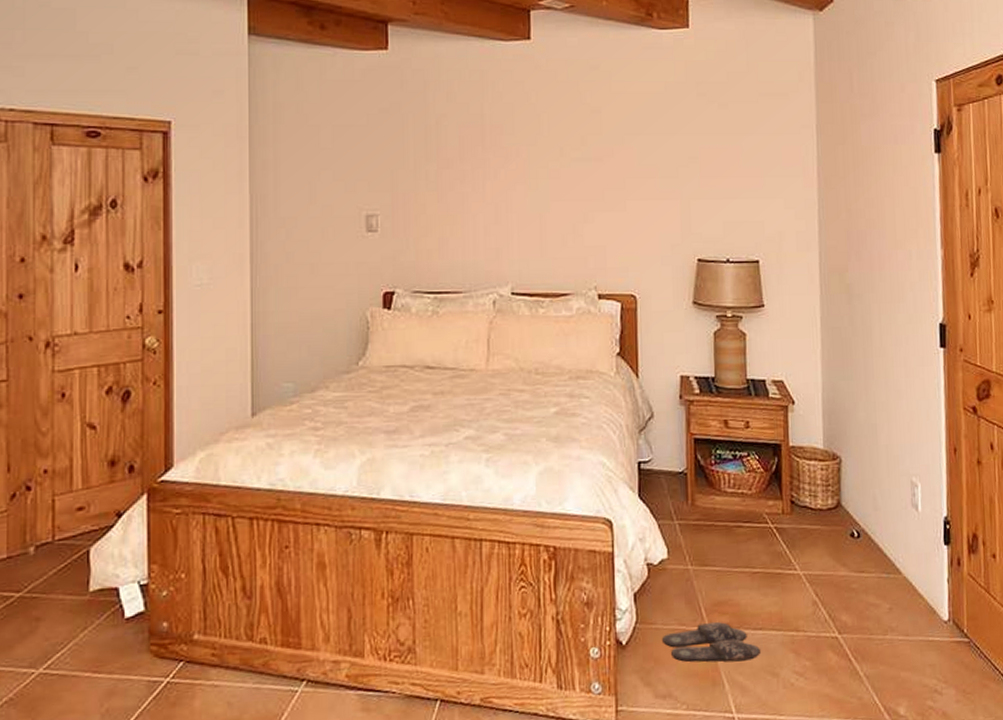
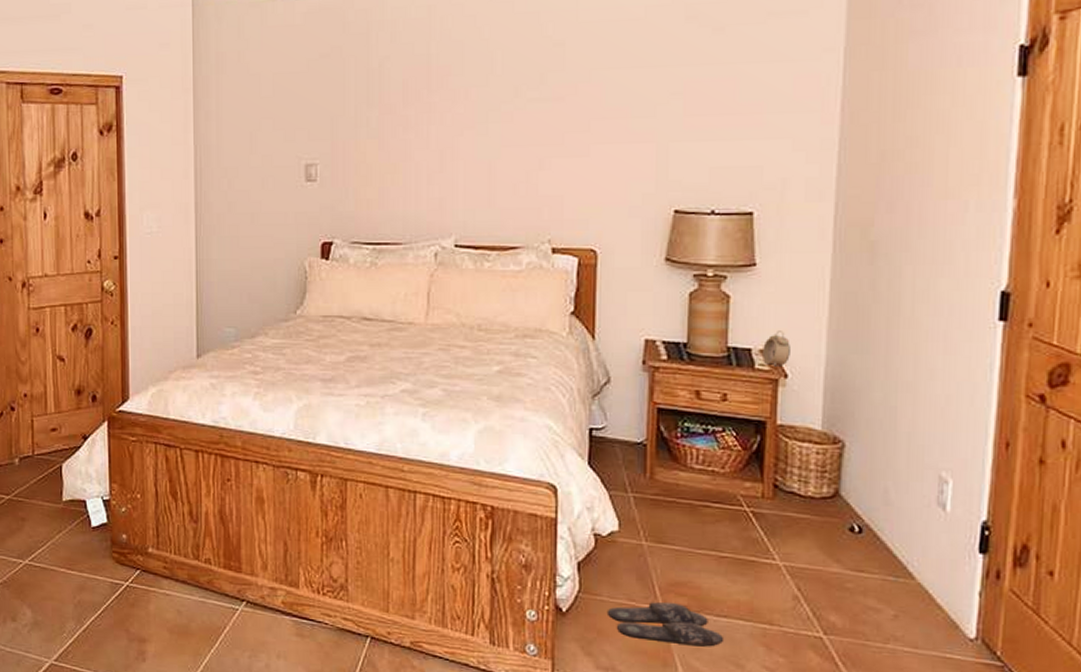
alarm clock: none [774,363,795,395] -> present [763,331,790,366]

